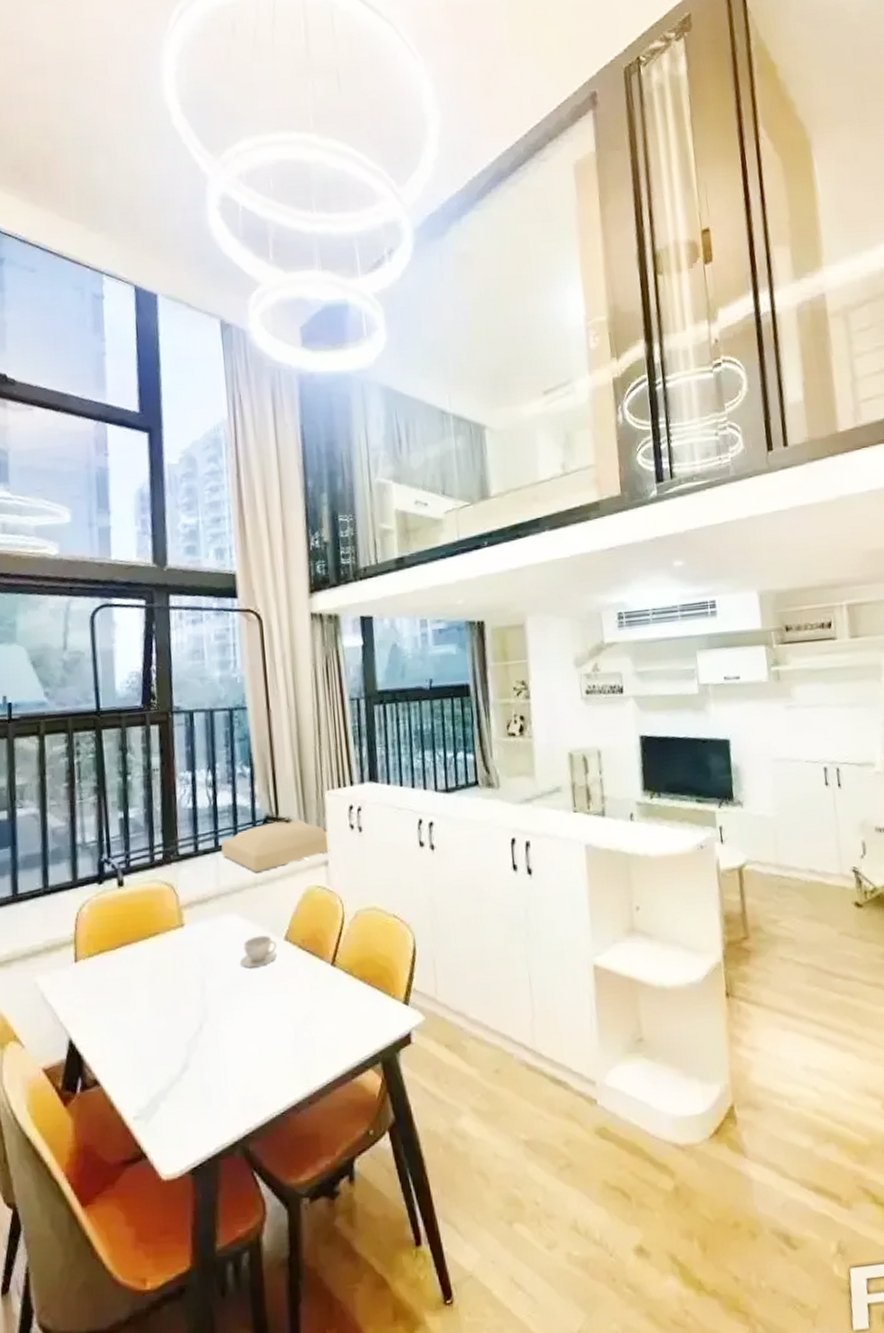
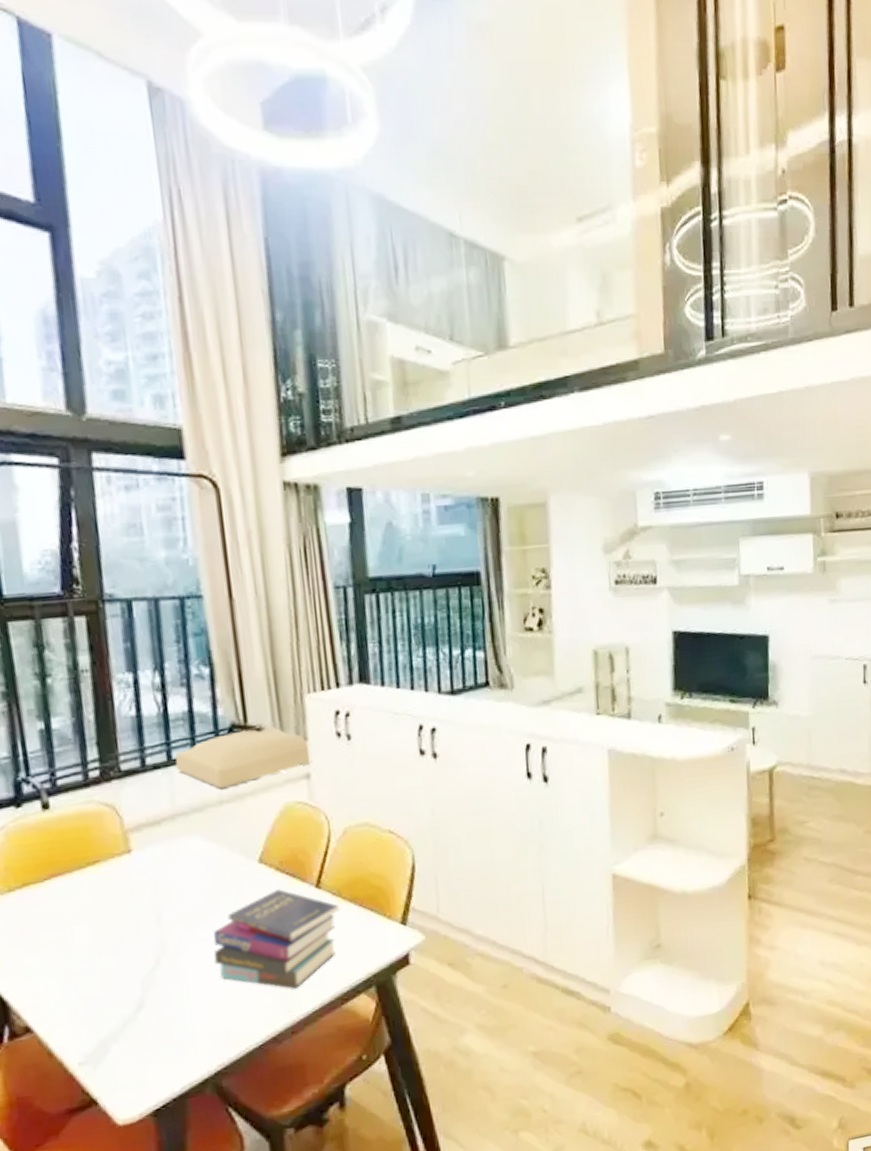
teacup: present [240,935,277,968] -> none [204,858,250,895]
books: none [245,965,351,1060] -> present [213,889,339,989]

